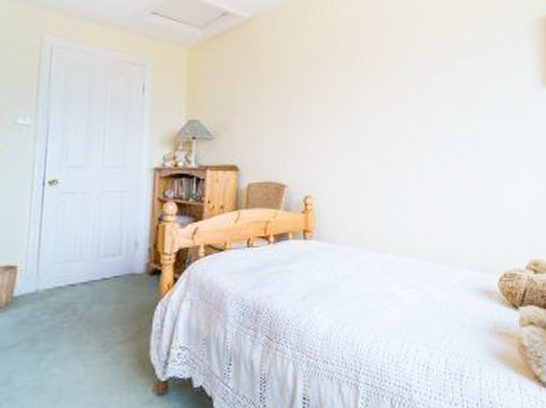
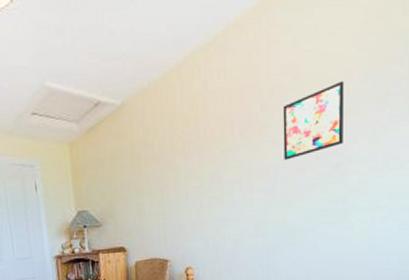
wall art: none [411,27,469,94] -> present [282,80,345,160]

